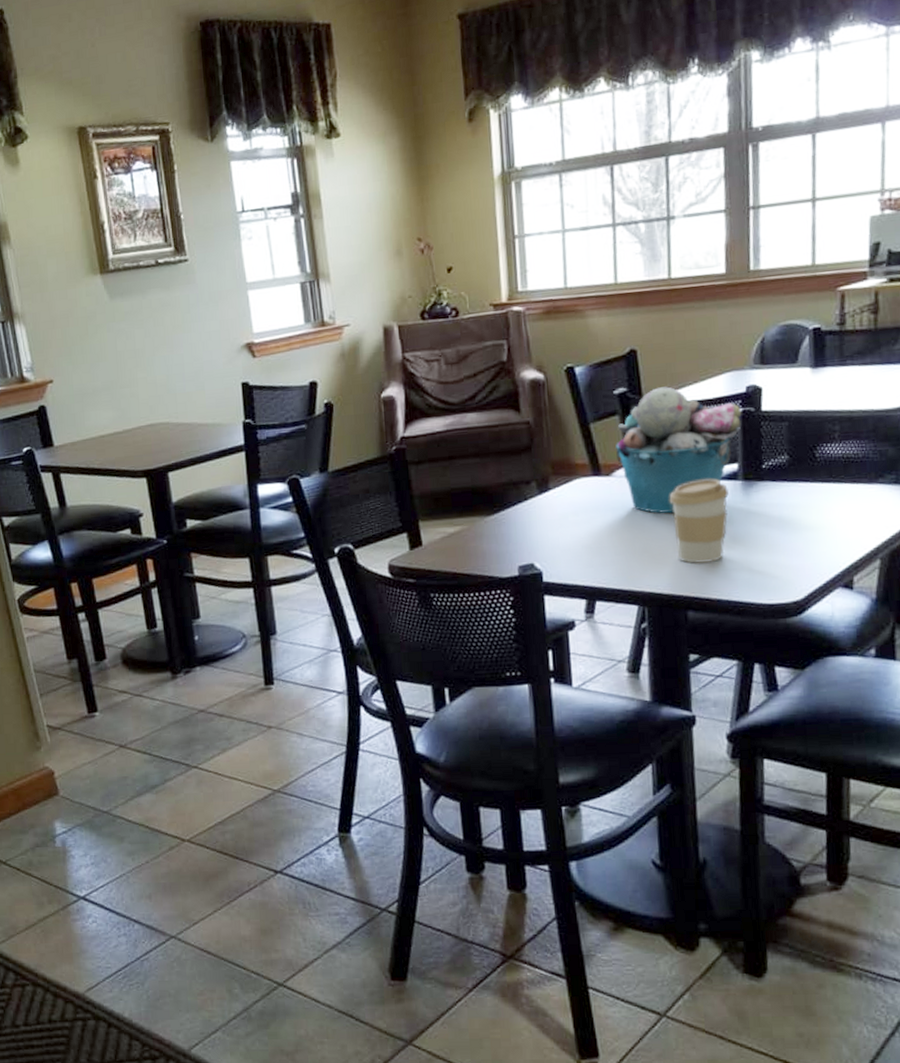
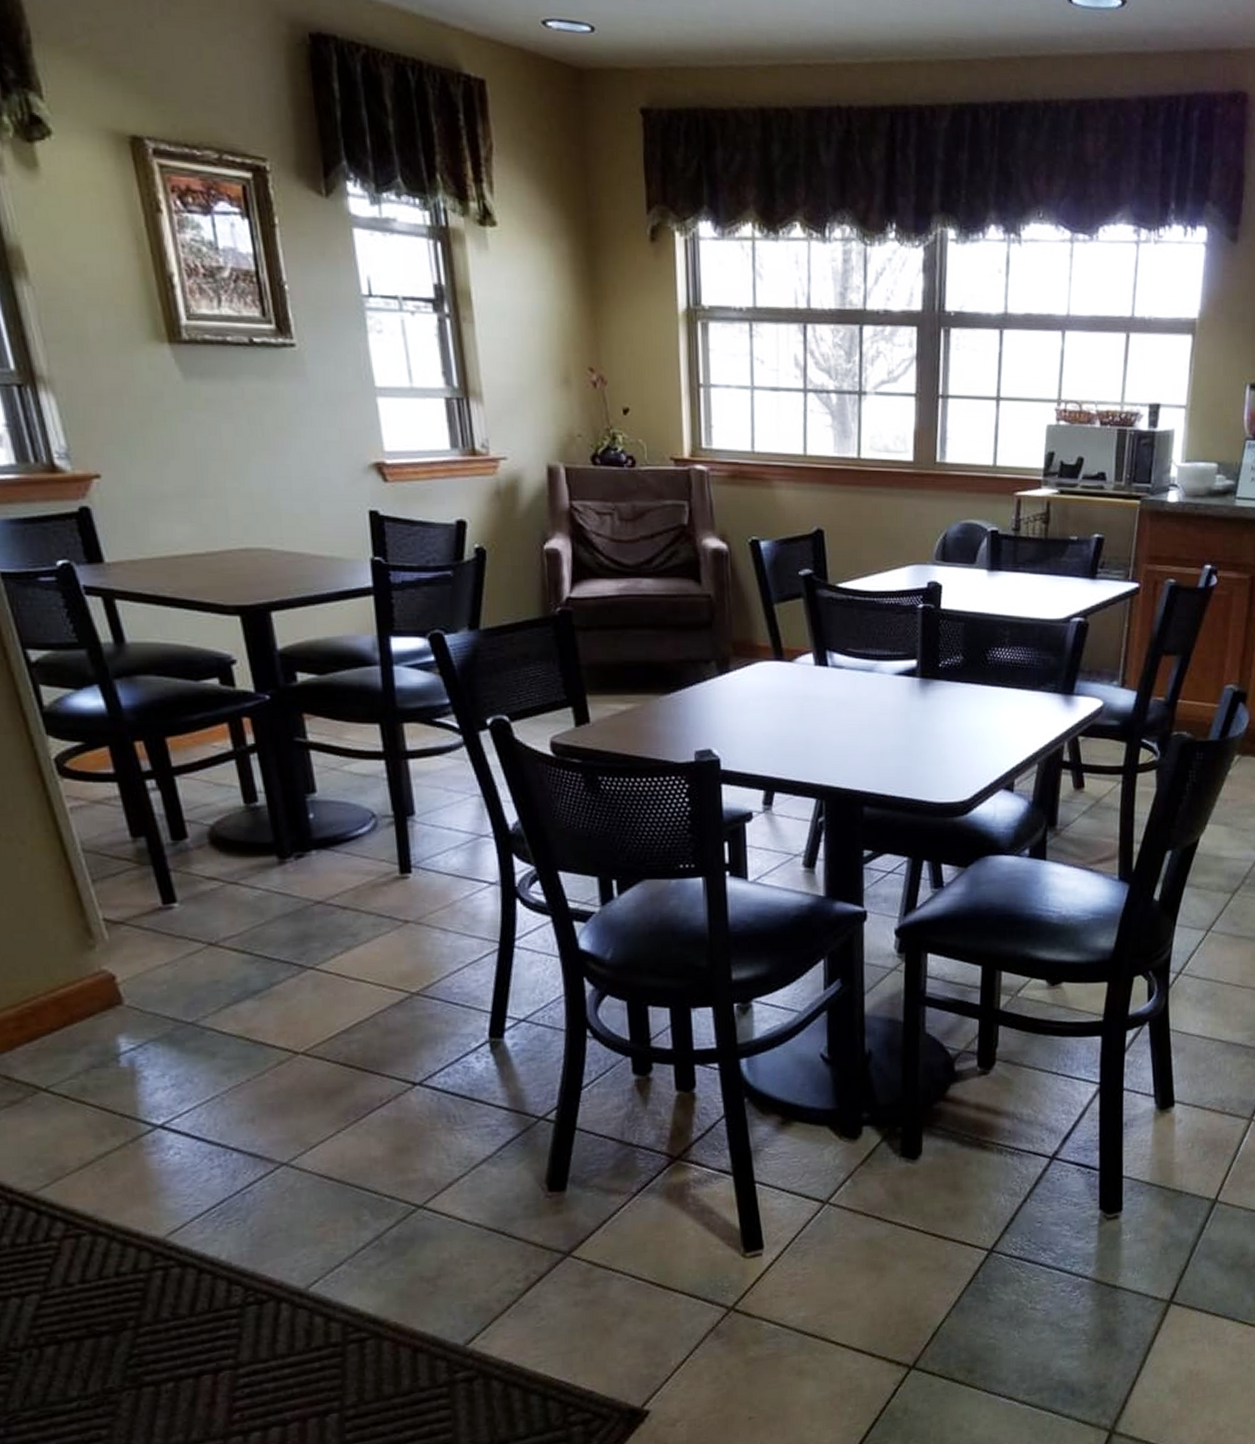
bucket: present [616,386,742,514] -> none [799,573,923,706]
coffee cup: present [669,478,729,563] -> none [850,673,907,758]

